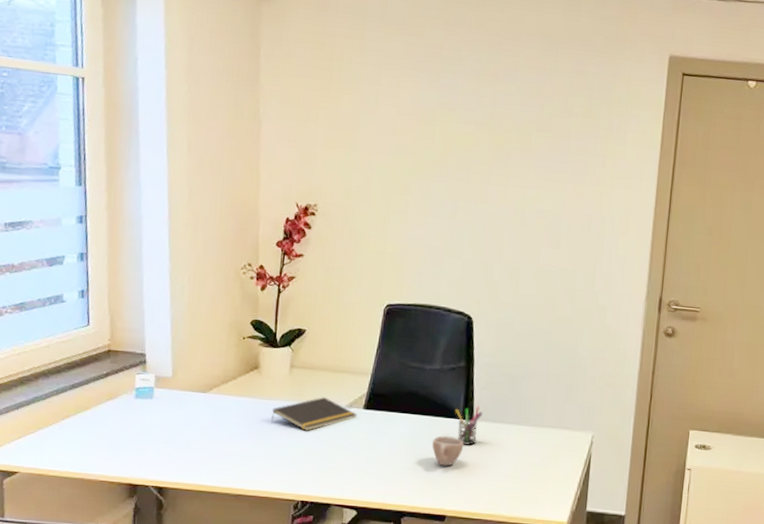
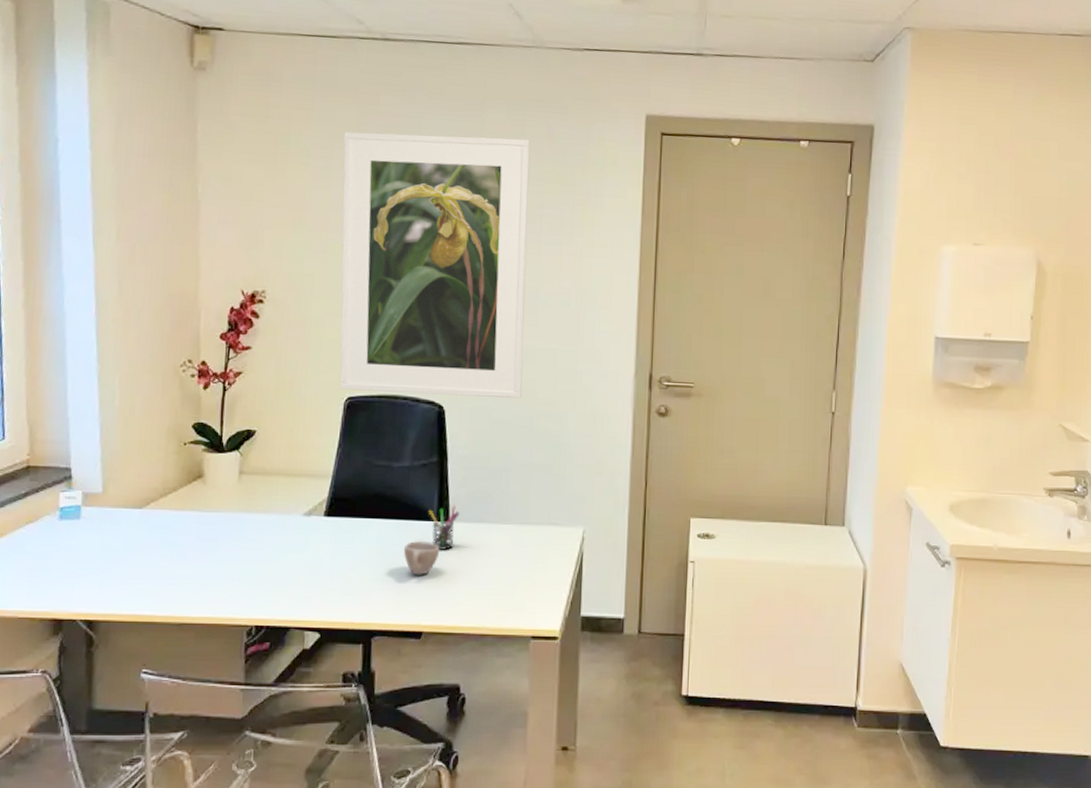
notepad: present [271,397,357,431] -> none [219,505,317,545]
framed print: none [380,61,561,314] -> present [339,132,531,399]

